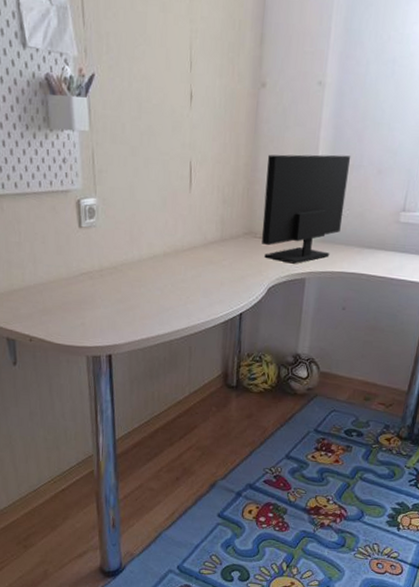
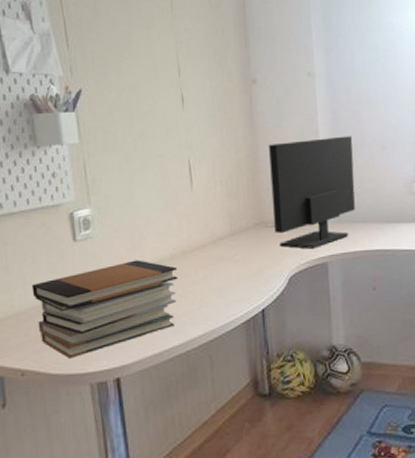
book stack: none [41,252,169,333] -> present [32,260,178,359]

